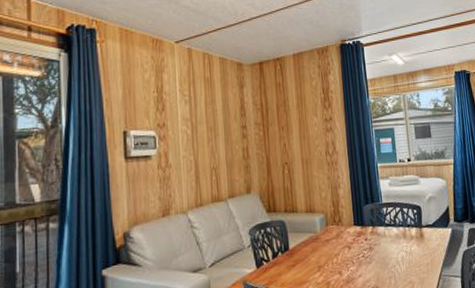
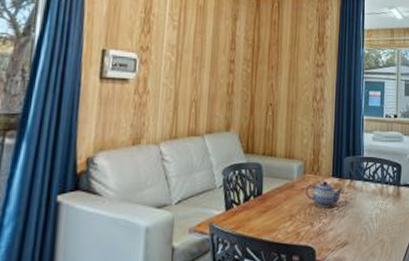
teapot: none [329,230,367,256] -> present [305,181,344,207]

